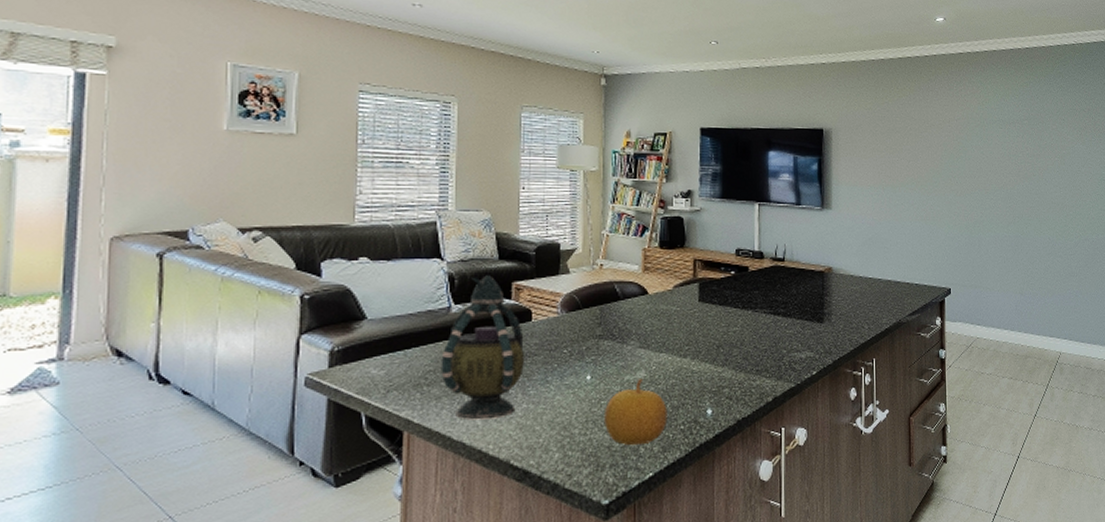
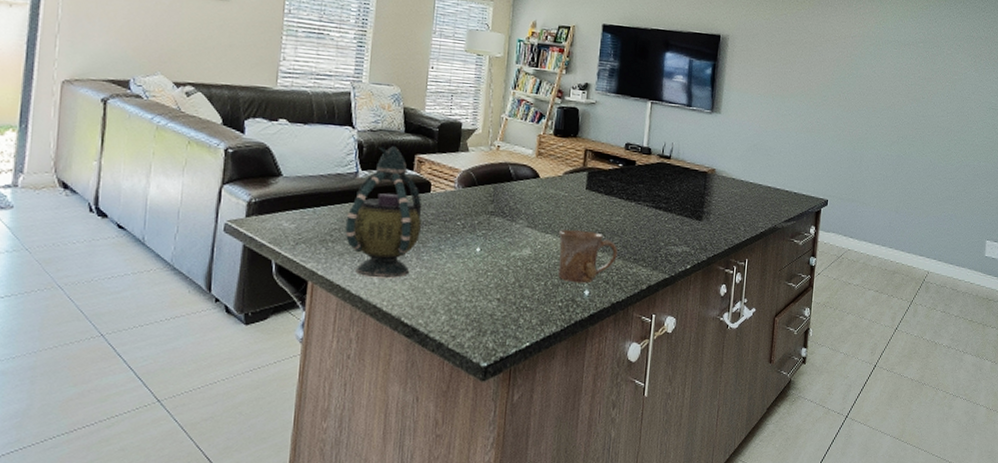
fruit: present [603,377,667,446] -> none [488,255,548,317]
mug: none [674,345,738,403] -> present [558,229,618,284]

